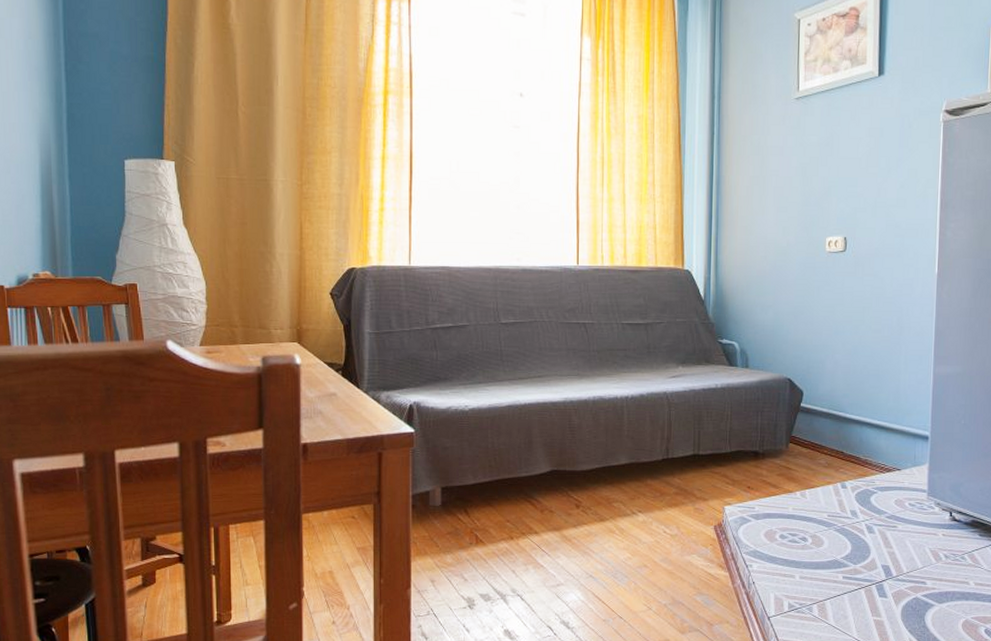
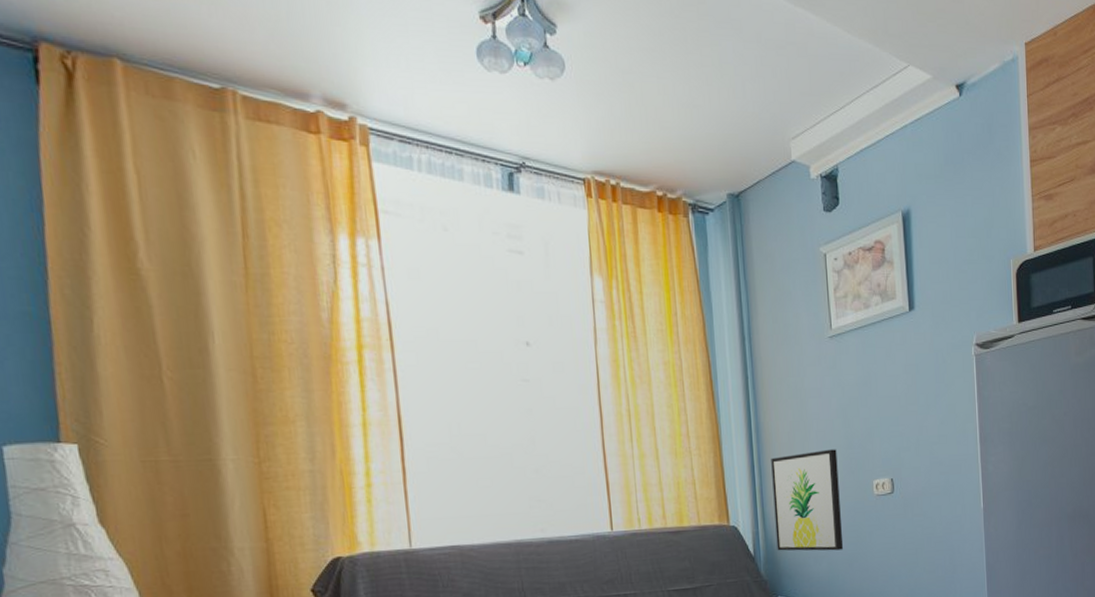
wall art: none [726,205,793,302] -> present [771,449,844,551]

